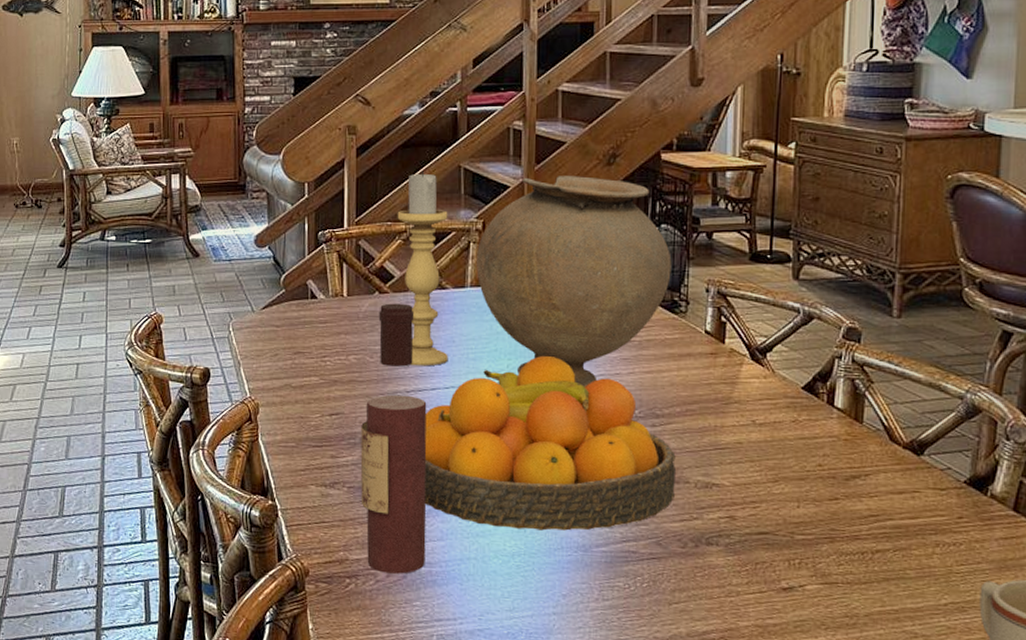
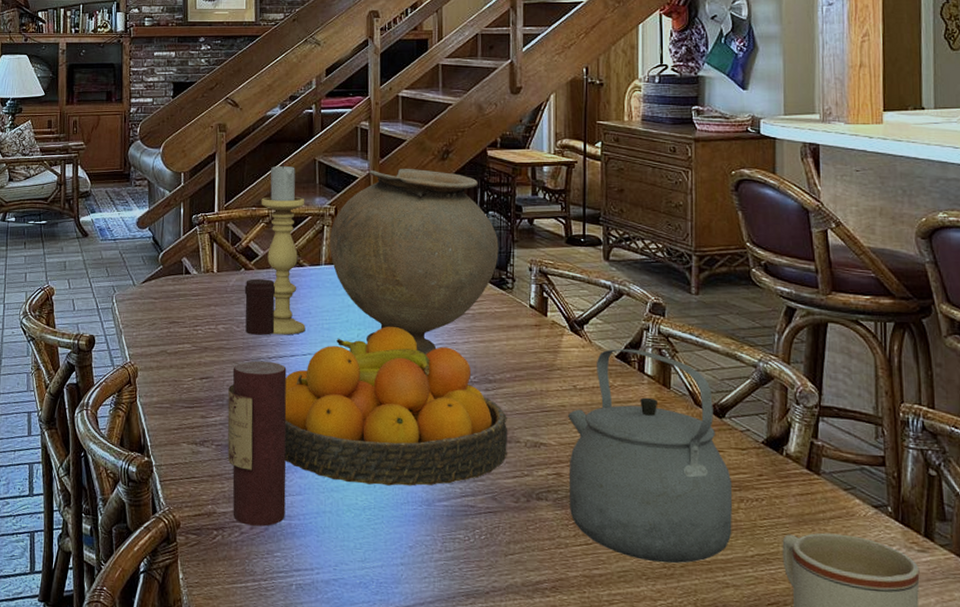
tea kettle: none [743,379,927,613] -> present [568,348,732,564]

